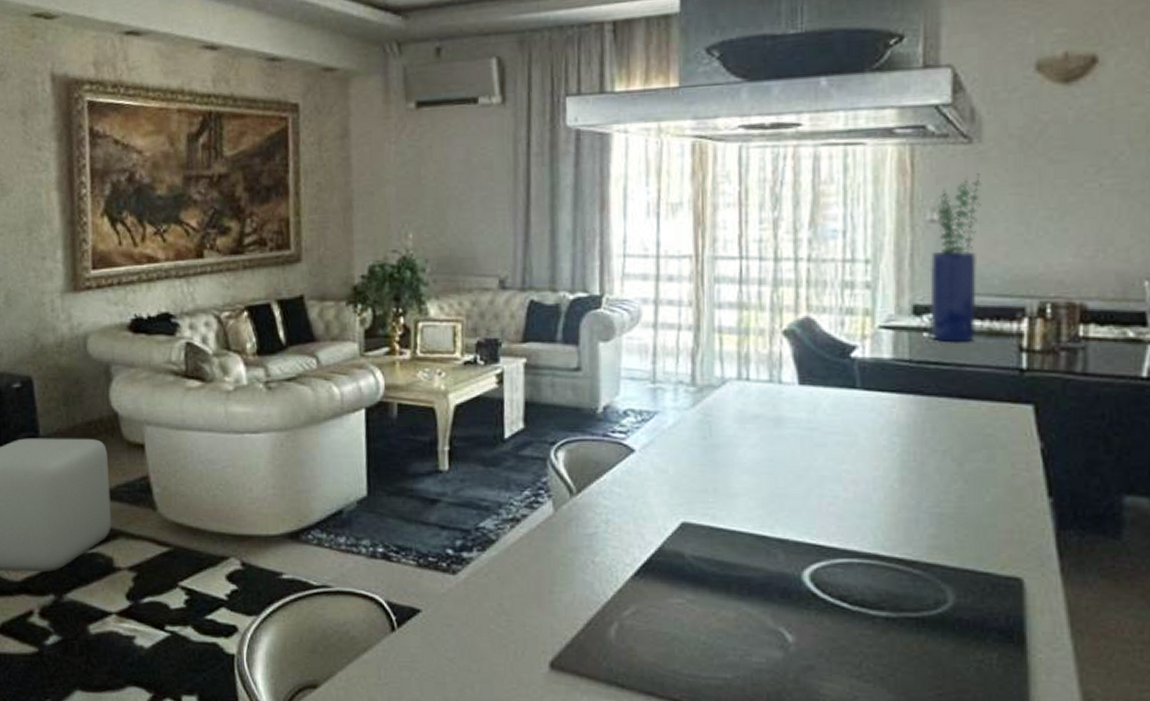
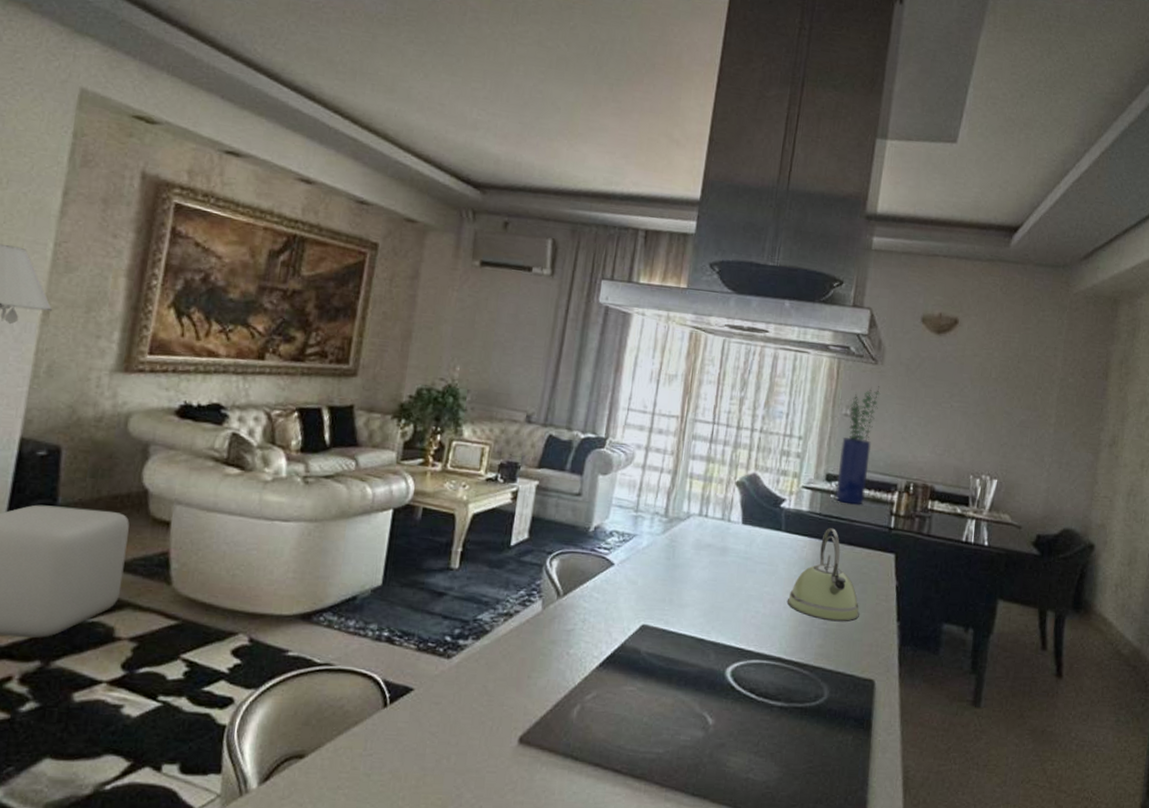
kettle: none [876,378,988,503] -> present [787,528,860,622]

